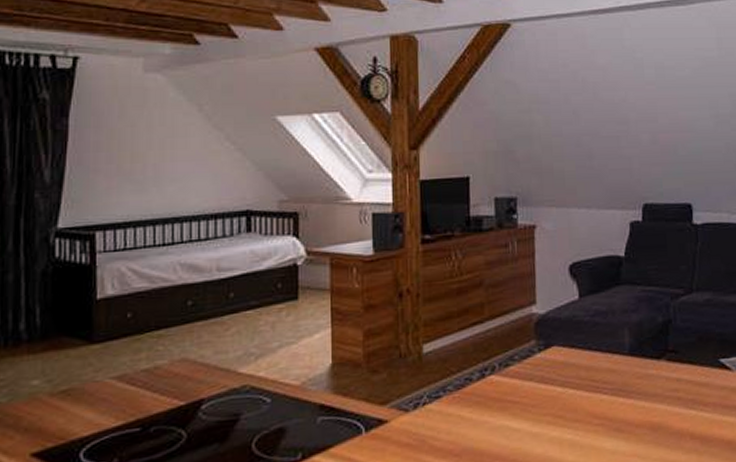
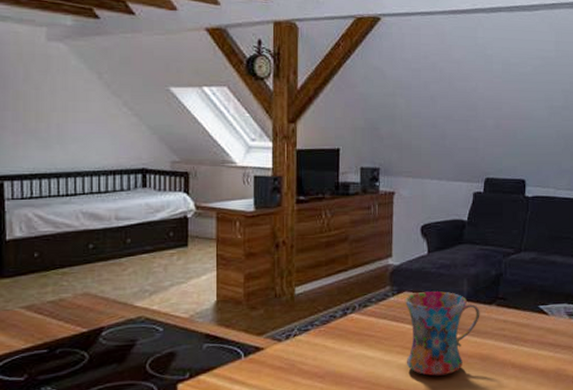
mug: none [553,344,647,452] -> present [404,291,480,376]

